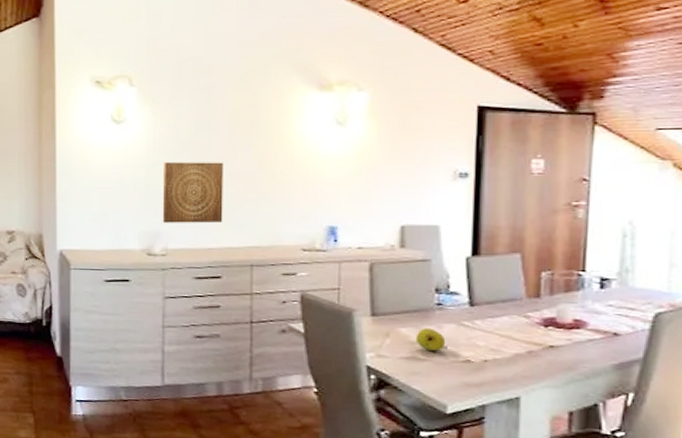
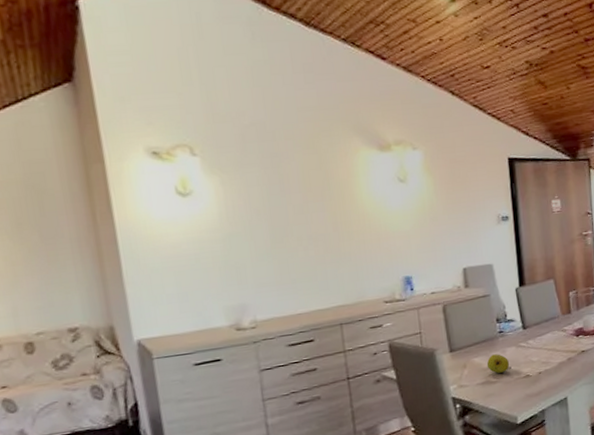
wall art: present [162,162,224,223] -> none [240,227,308,295]

